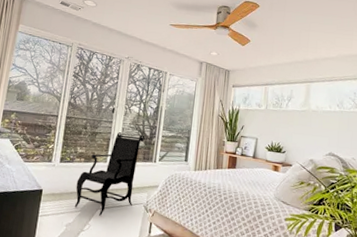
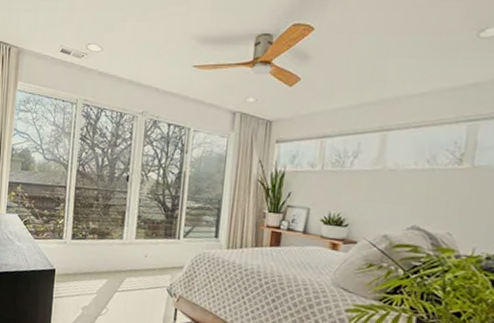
armchair: present [74,132,145,216] -> none [90,204,166,299]

